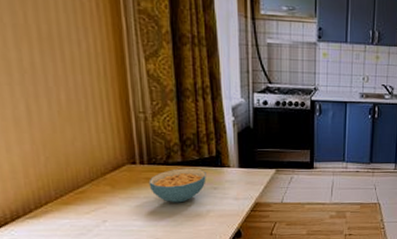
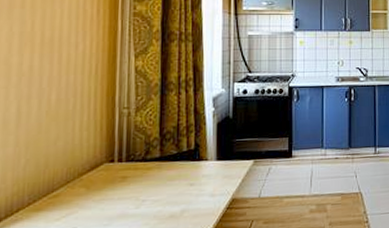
cereal bowl: present [148,168,206,203] -> none [124,163,183,204]

